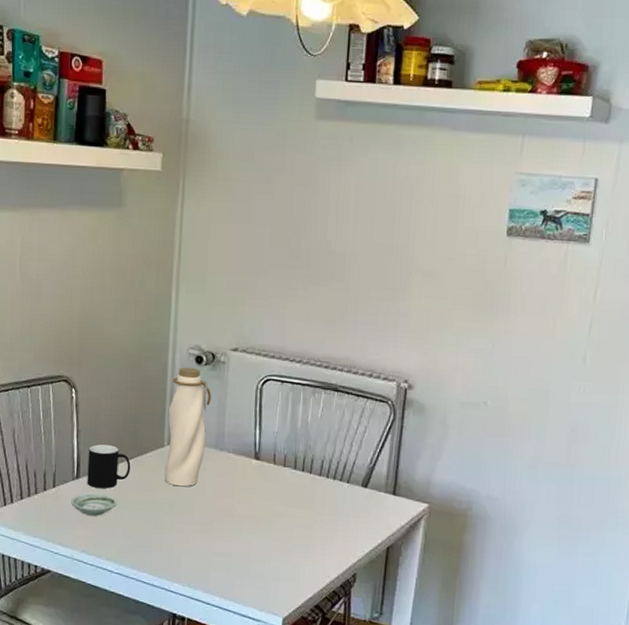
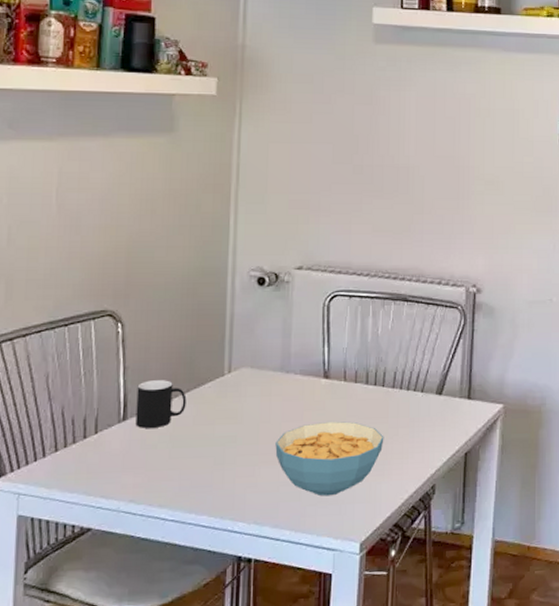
saucer: present [71,493,117,516] -> none [117,434,171,460]
water bottle: present [164,367,212,487] -> none [225,289,275,416]
cereal bowl: none [208,500,310,571] -> present [275,421,384,496]

